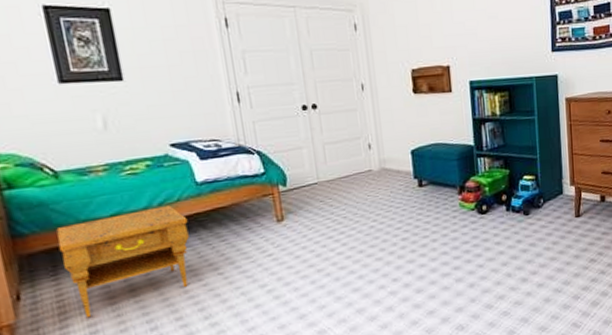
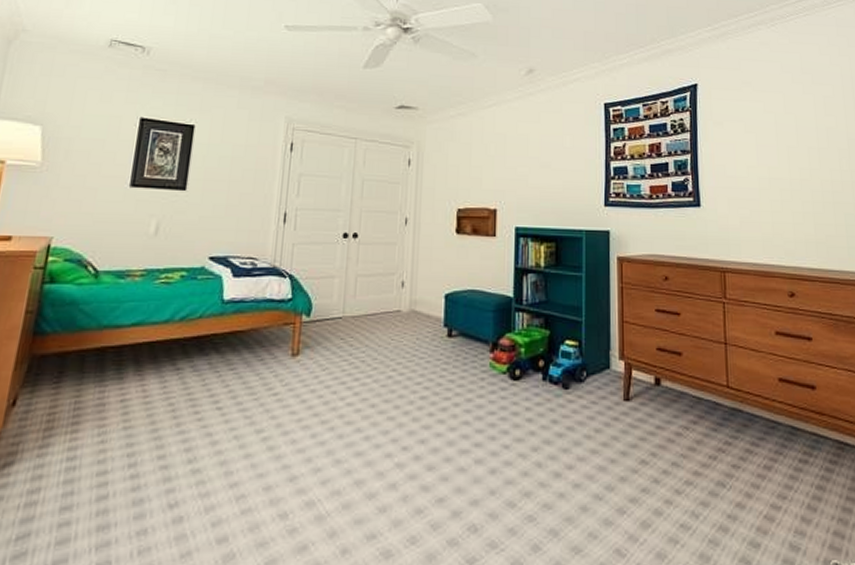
nightstand: present [56,205,189,318] -> none [68,321,203,439]

